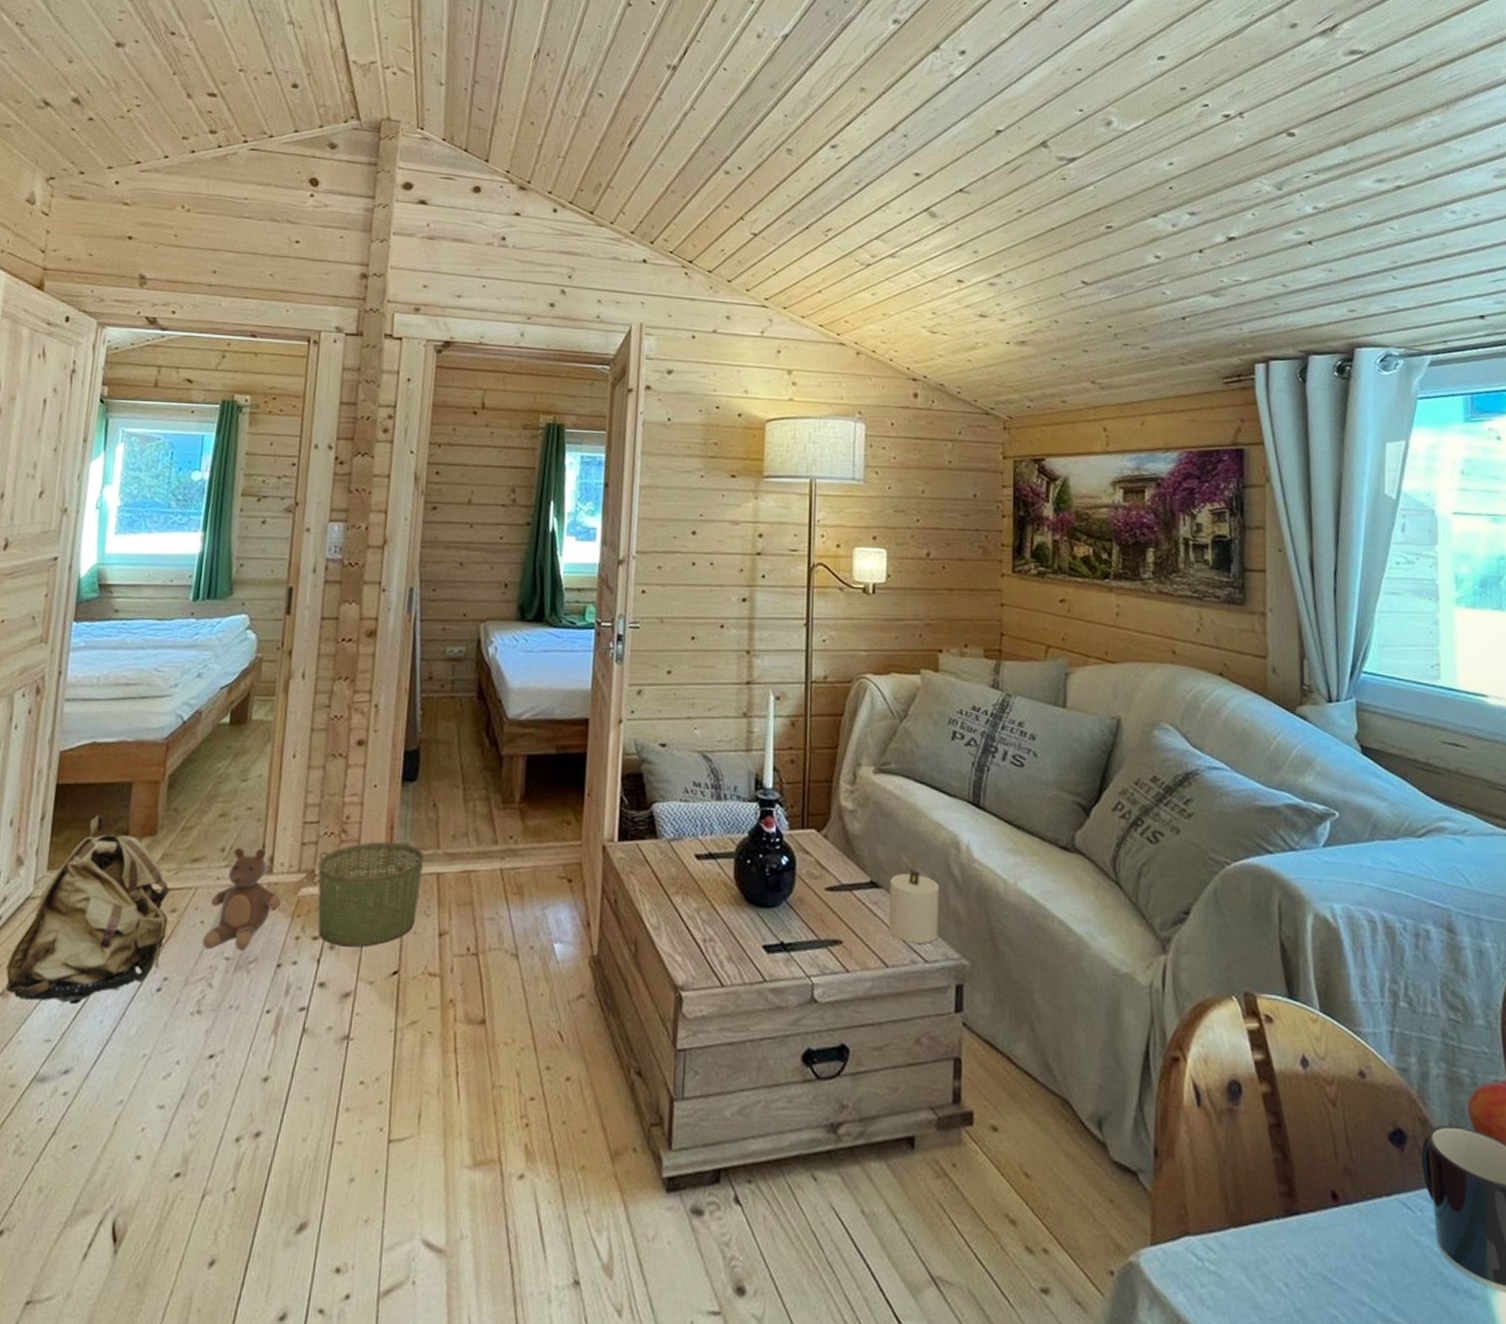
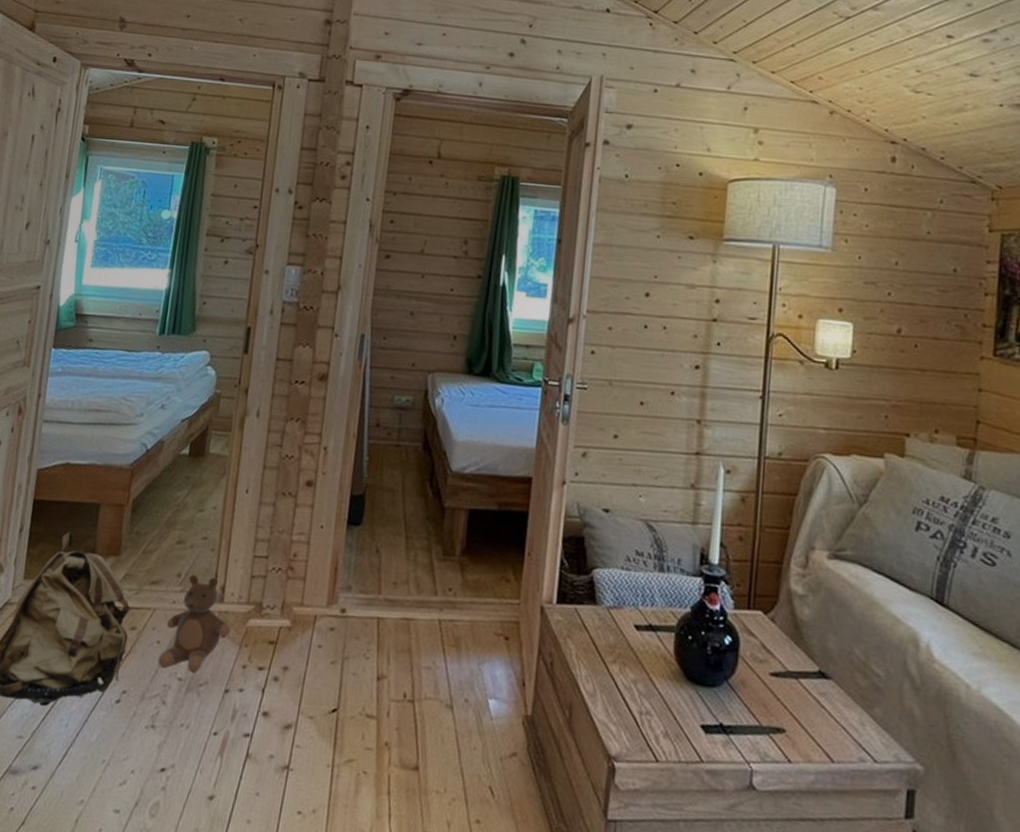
basket: present [317,841,425,947] -> none [263,581,367,682]
candle: present [889,870,939,945] -> none [837,663,893,743]

